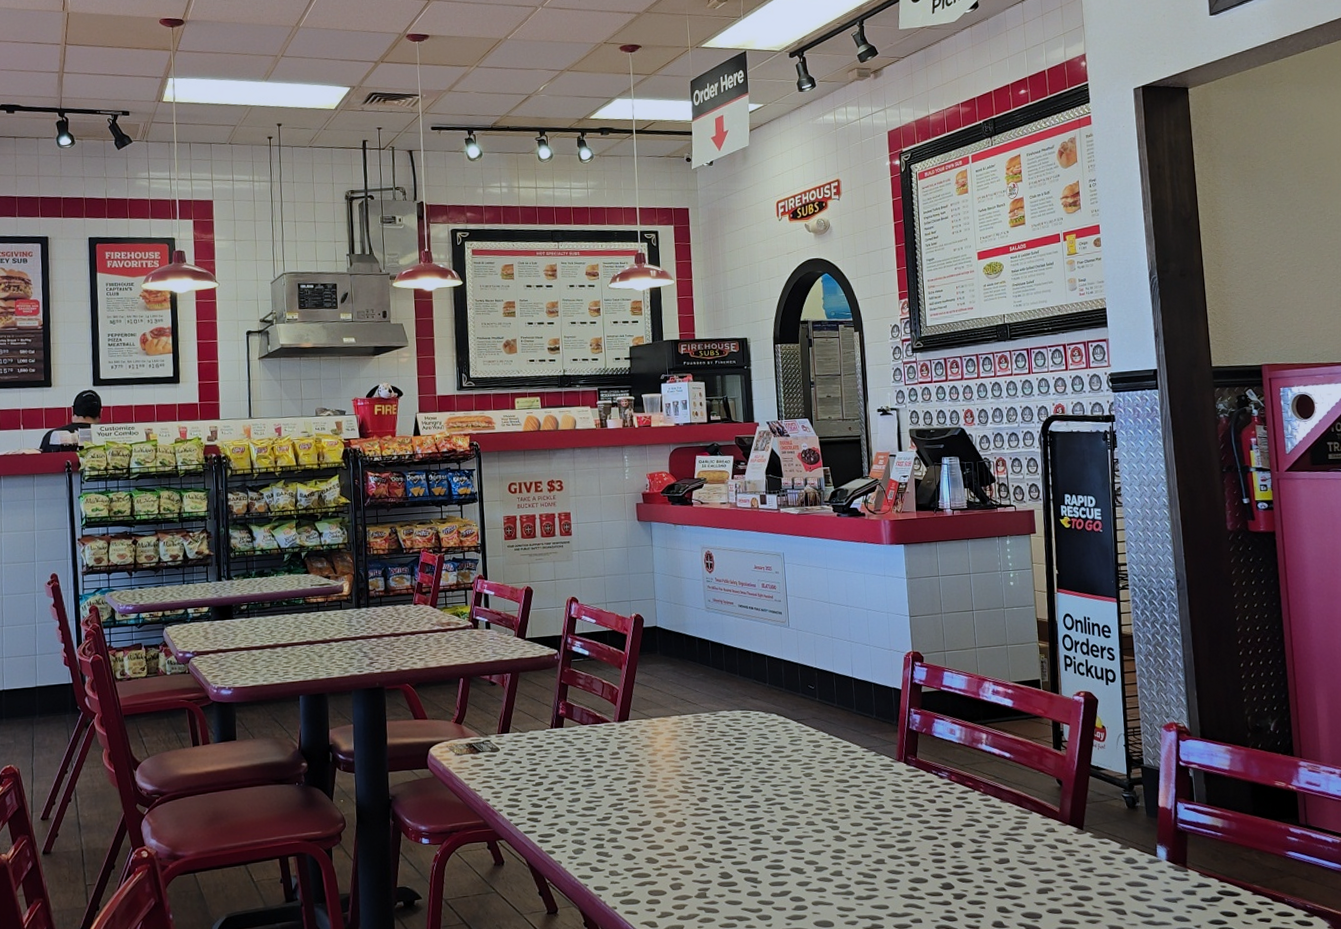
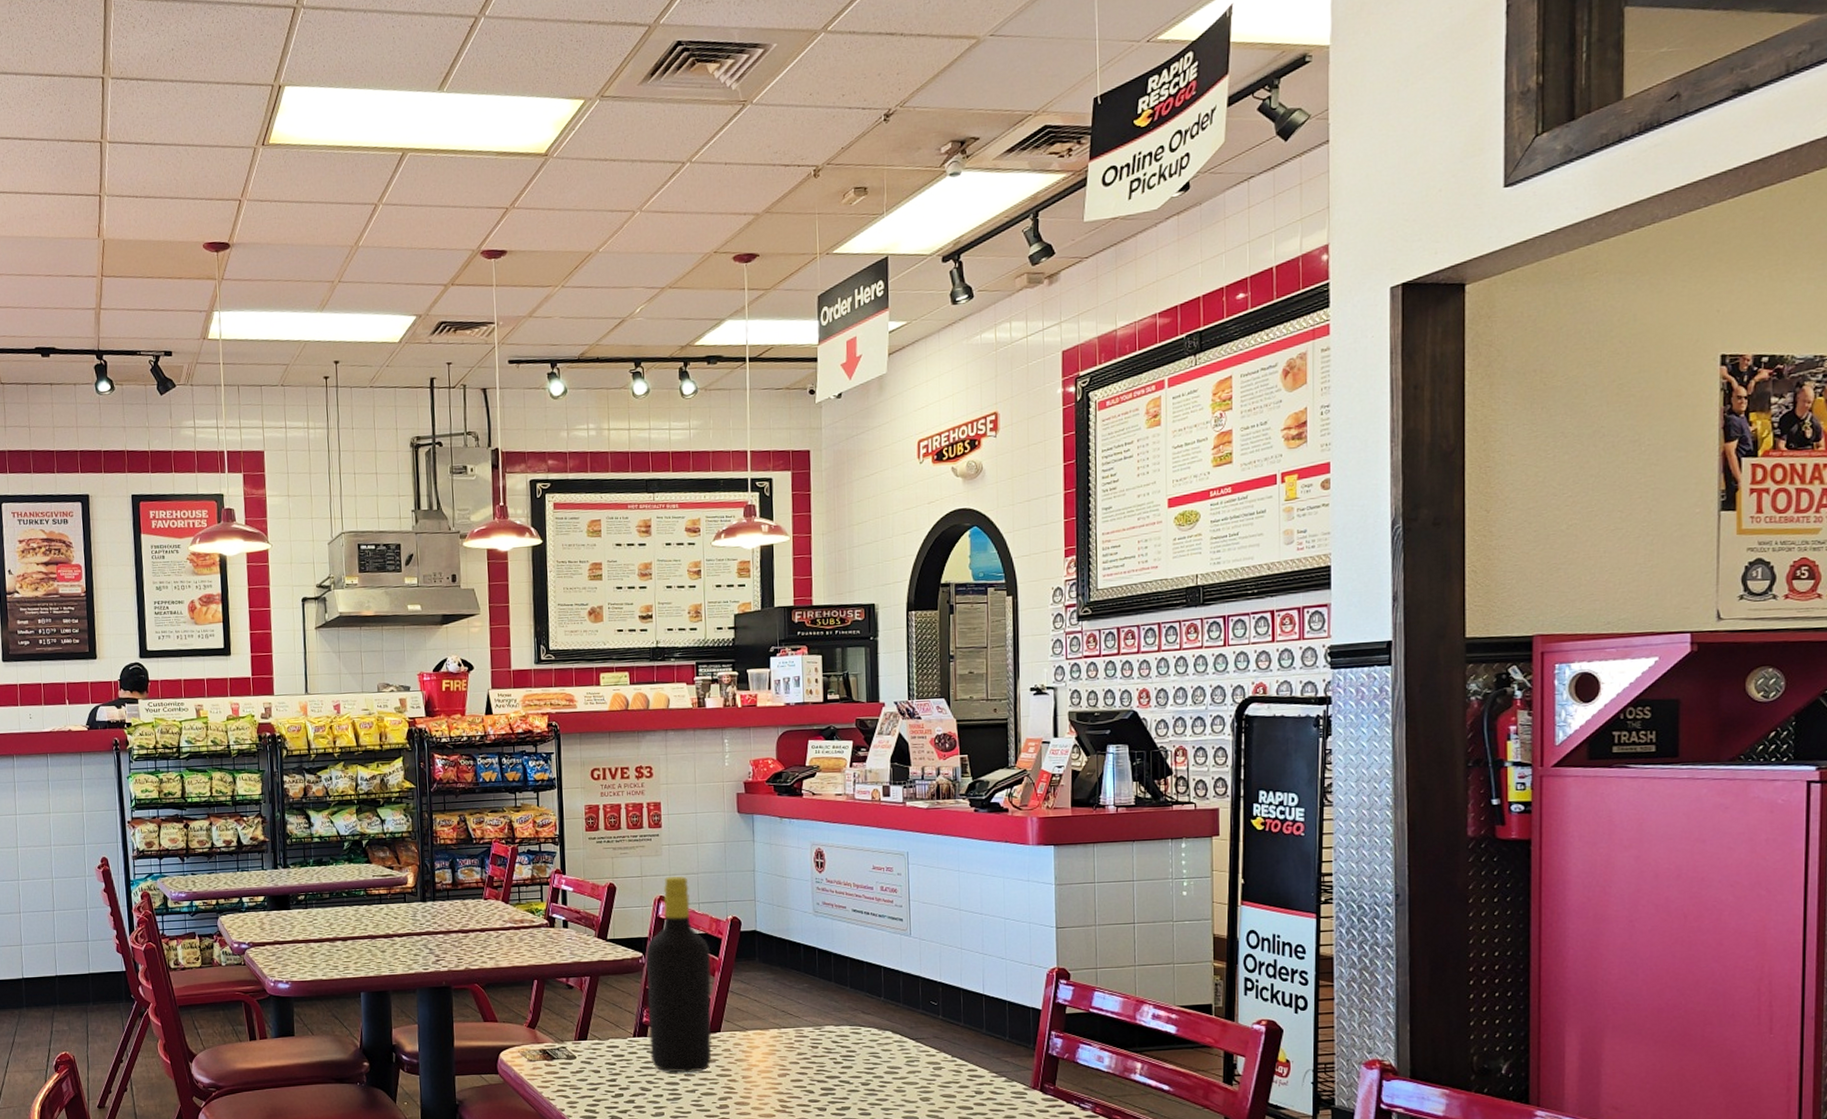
bottle: none [560,578,621,761] -> present [646,875,712,1074]

